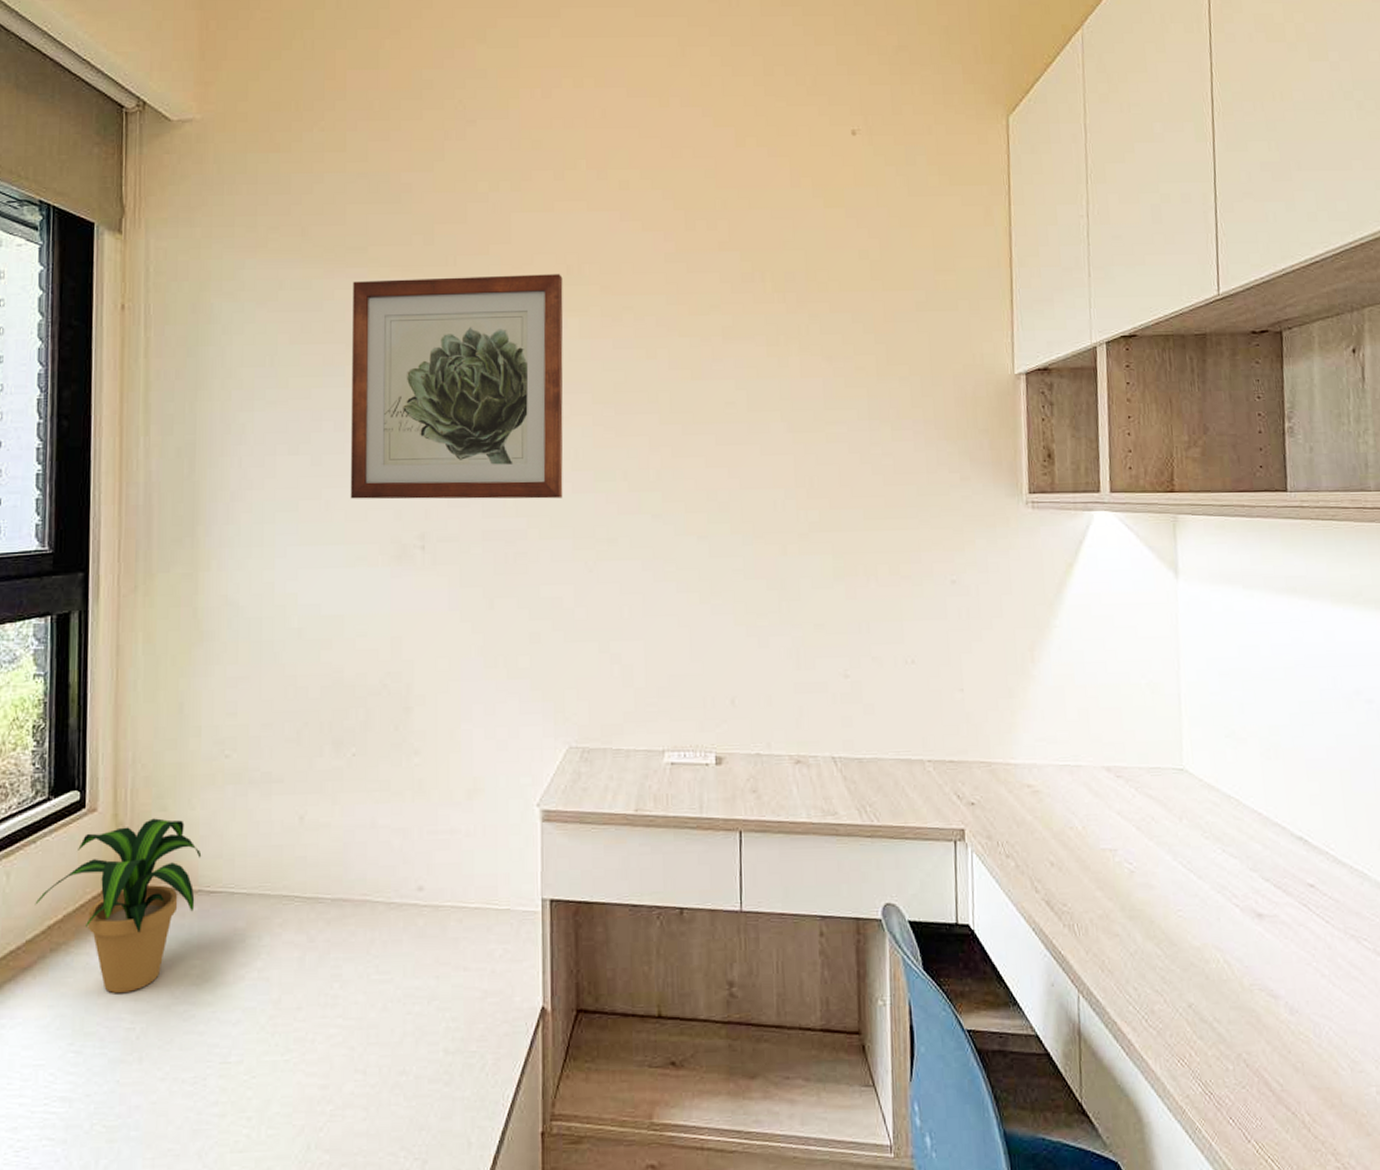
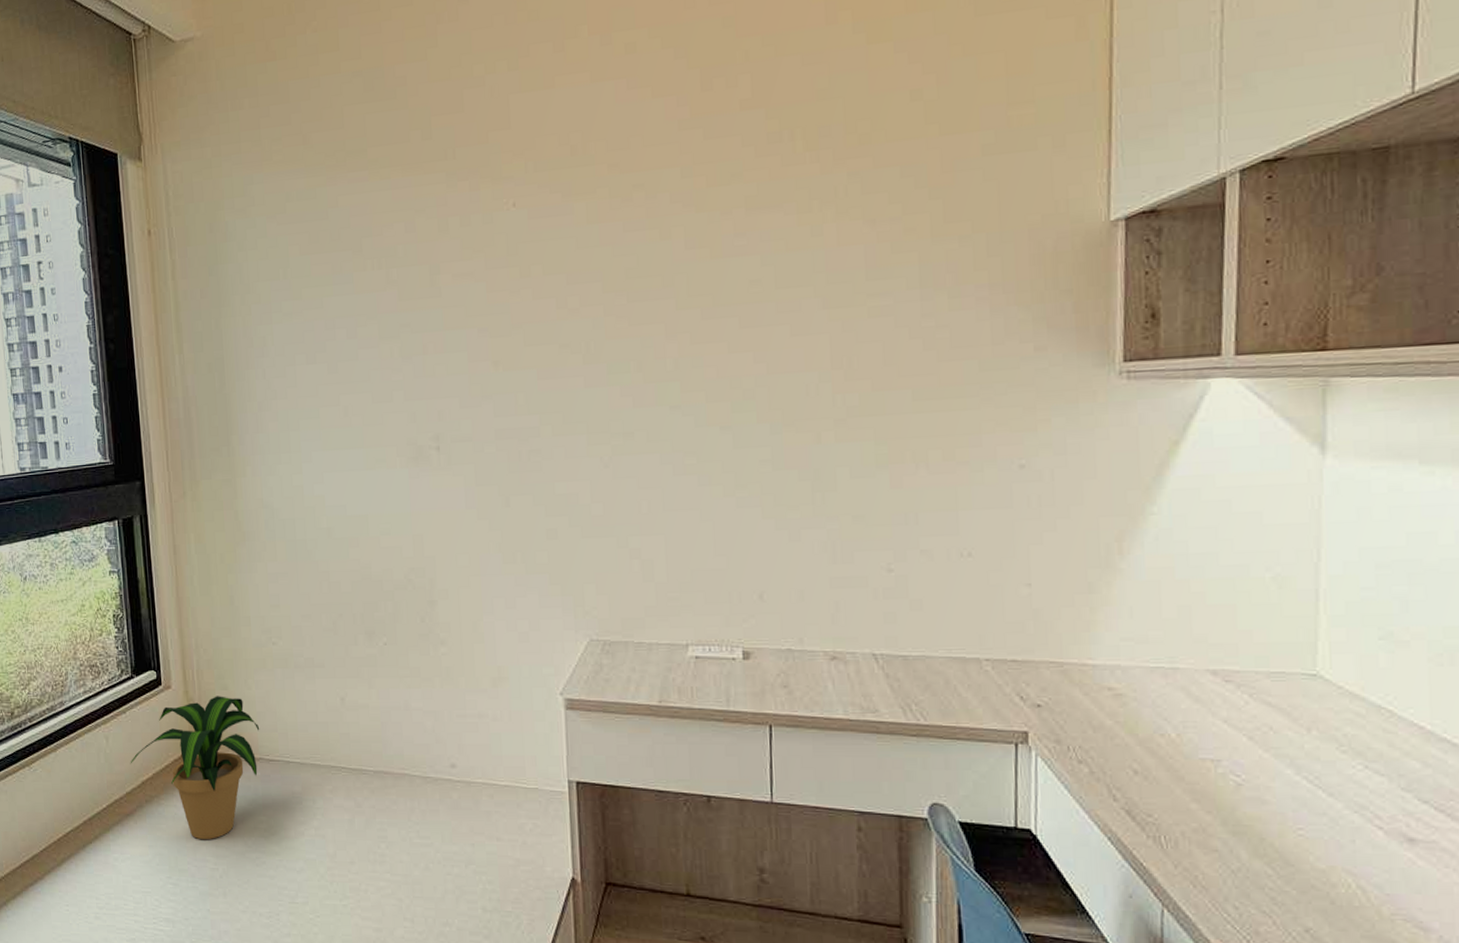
wall art: present [350,274,563,499] -> none [355,156,576,404]

